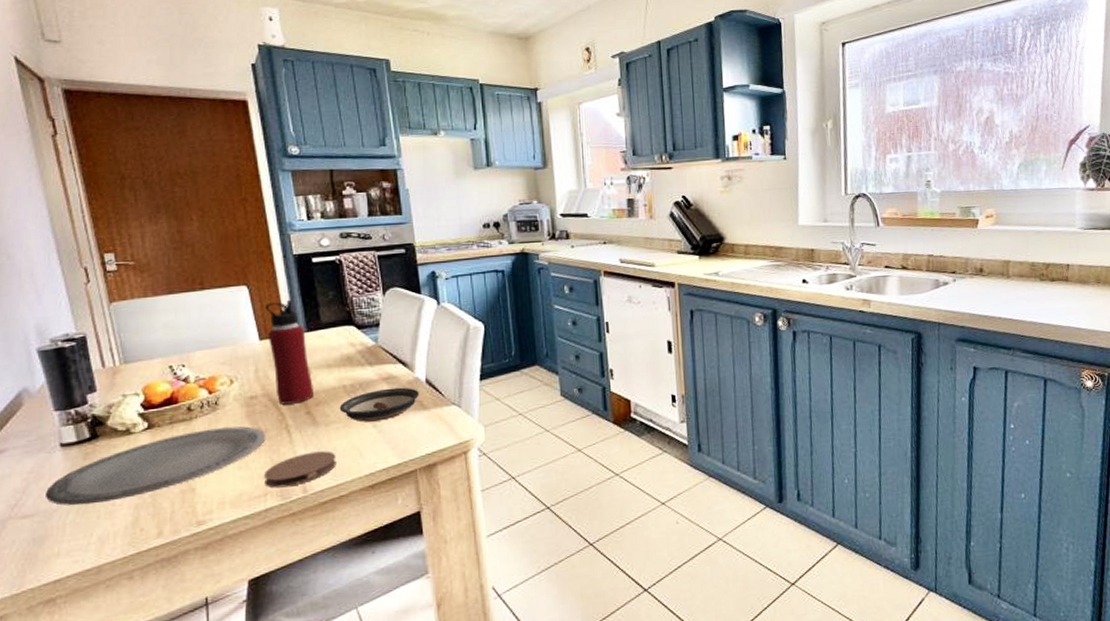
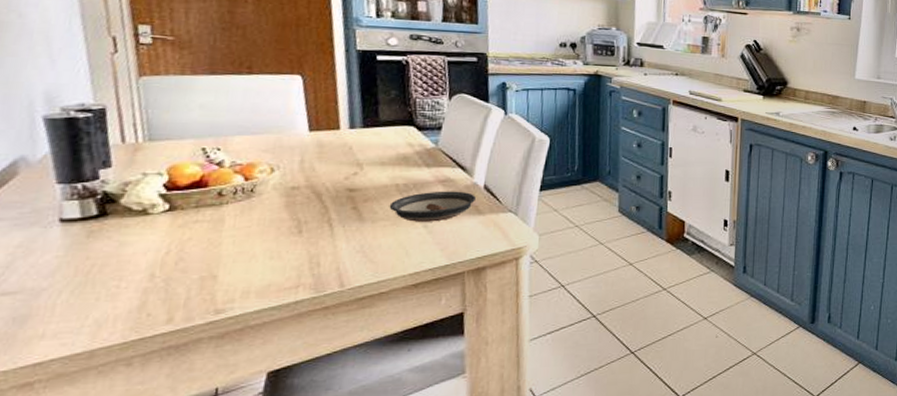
plate: present [46,426,266,506] -> none [34,216,306,286]
coaster: present [263,451,336,488] -> none [297,247,381,281]
water bottle: present [265,300,313,405] -> none [318,95,364,198]

